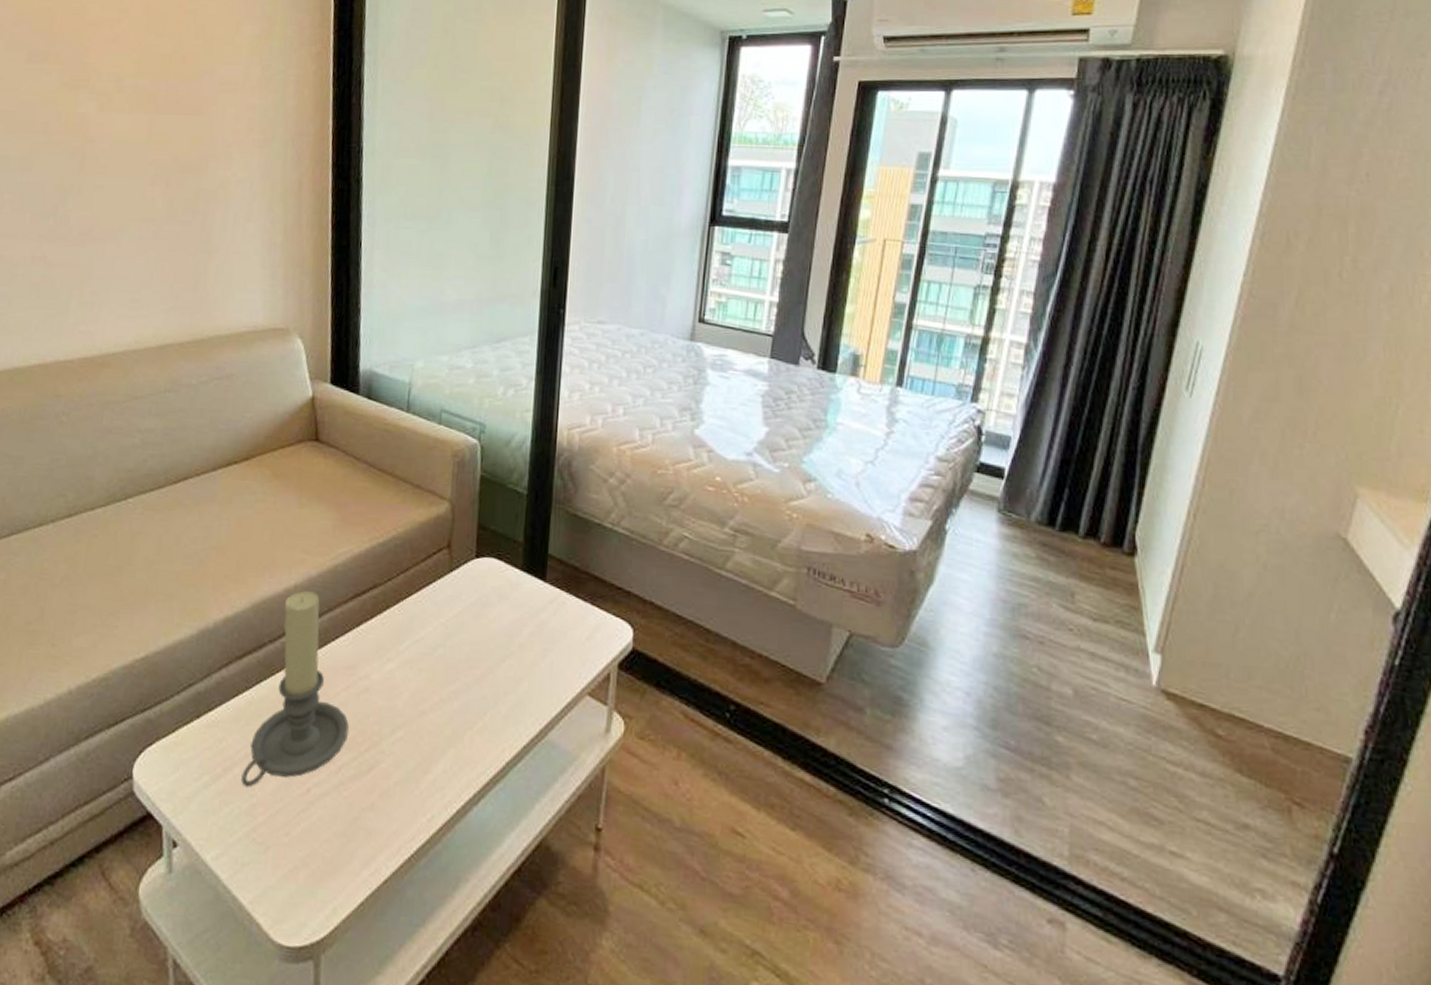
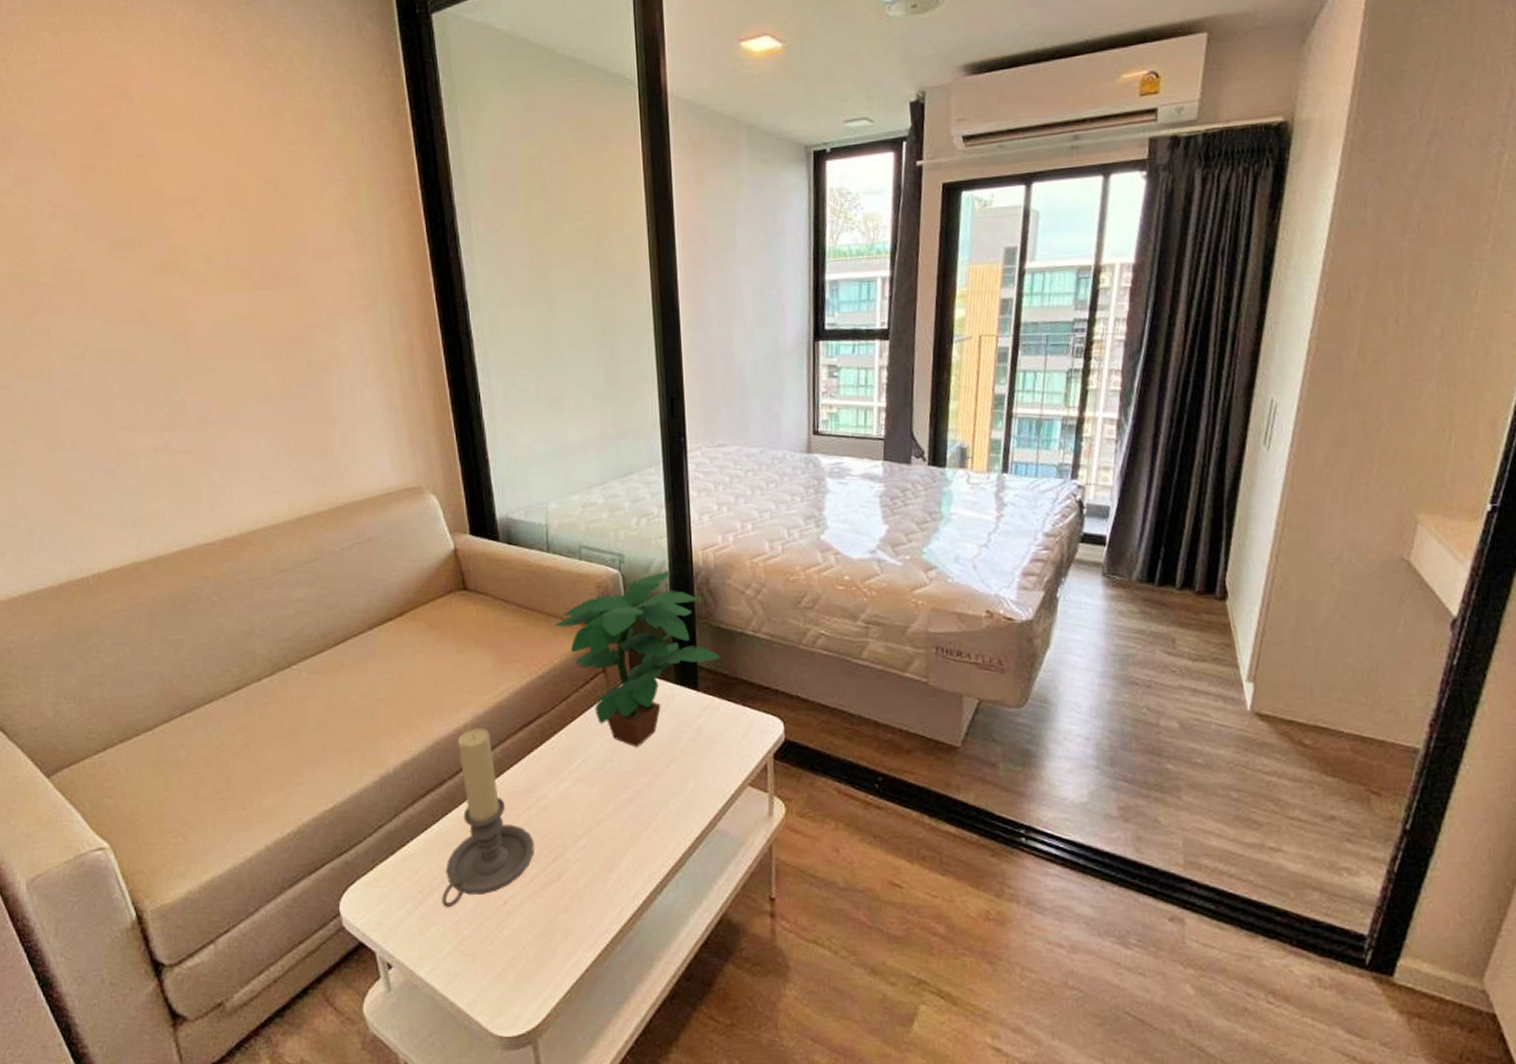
potted plant: none [404,448,574,636] -> present [555,571,721,748]

